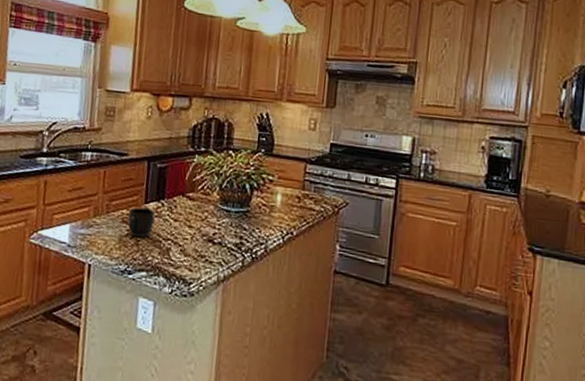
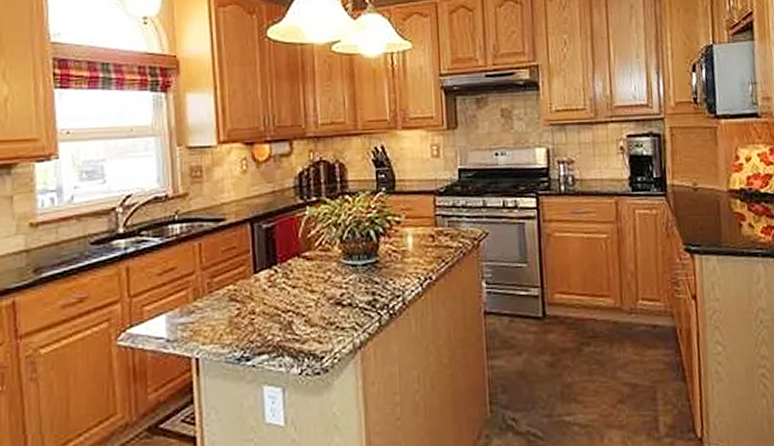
mug: present [127,207,156,238] -> none [235,278,269,316]

